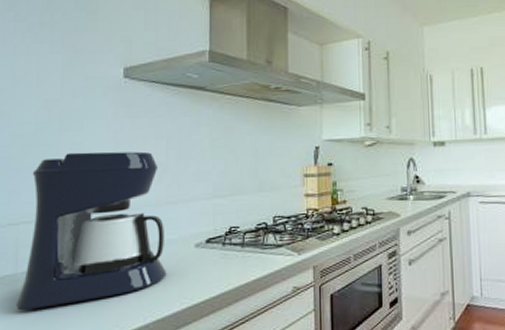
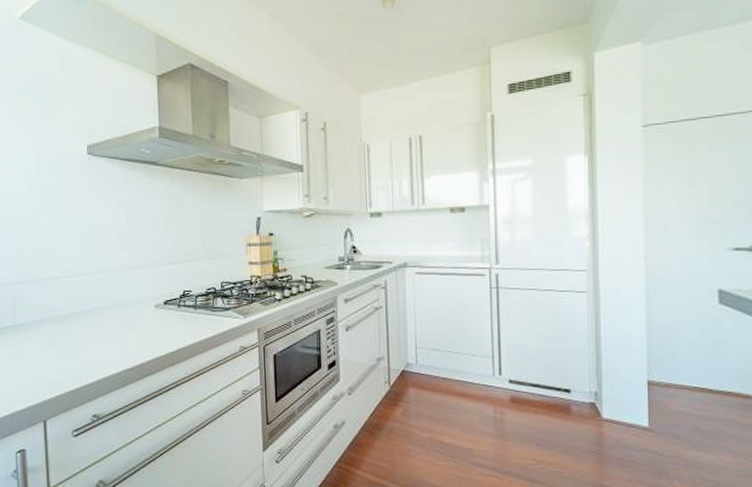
coffee maker: present [16,151,167,311] -> none [18,222,133,356]

